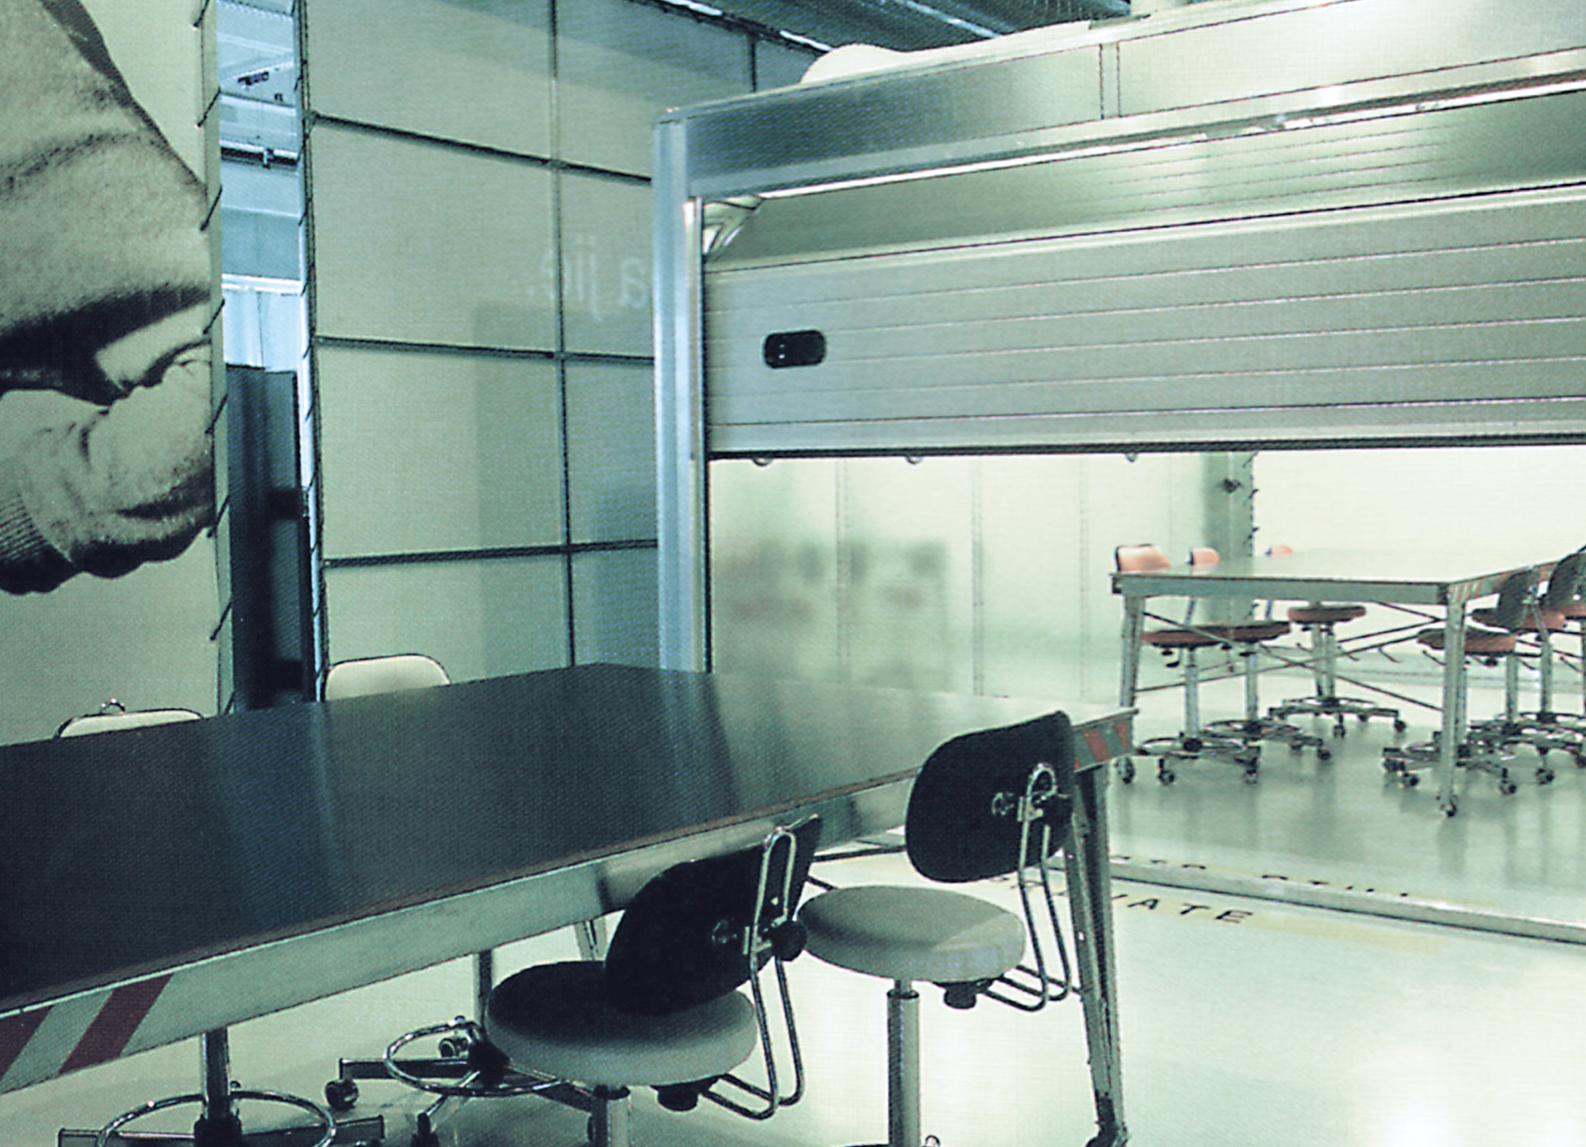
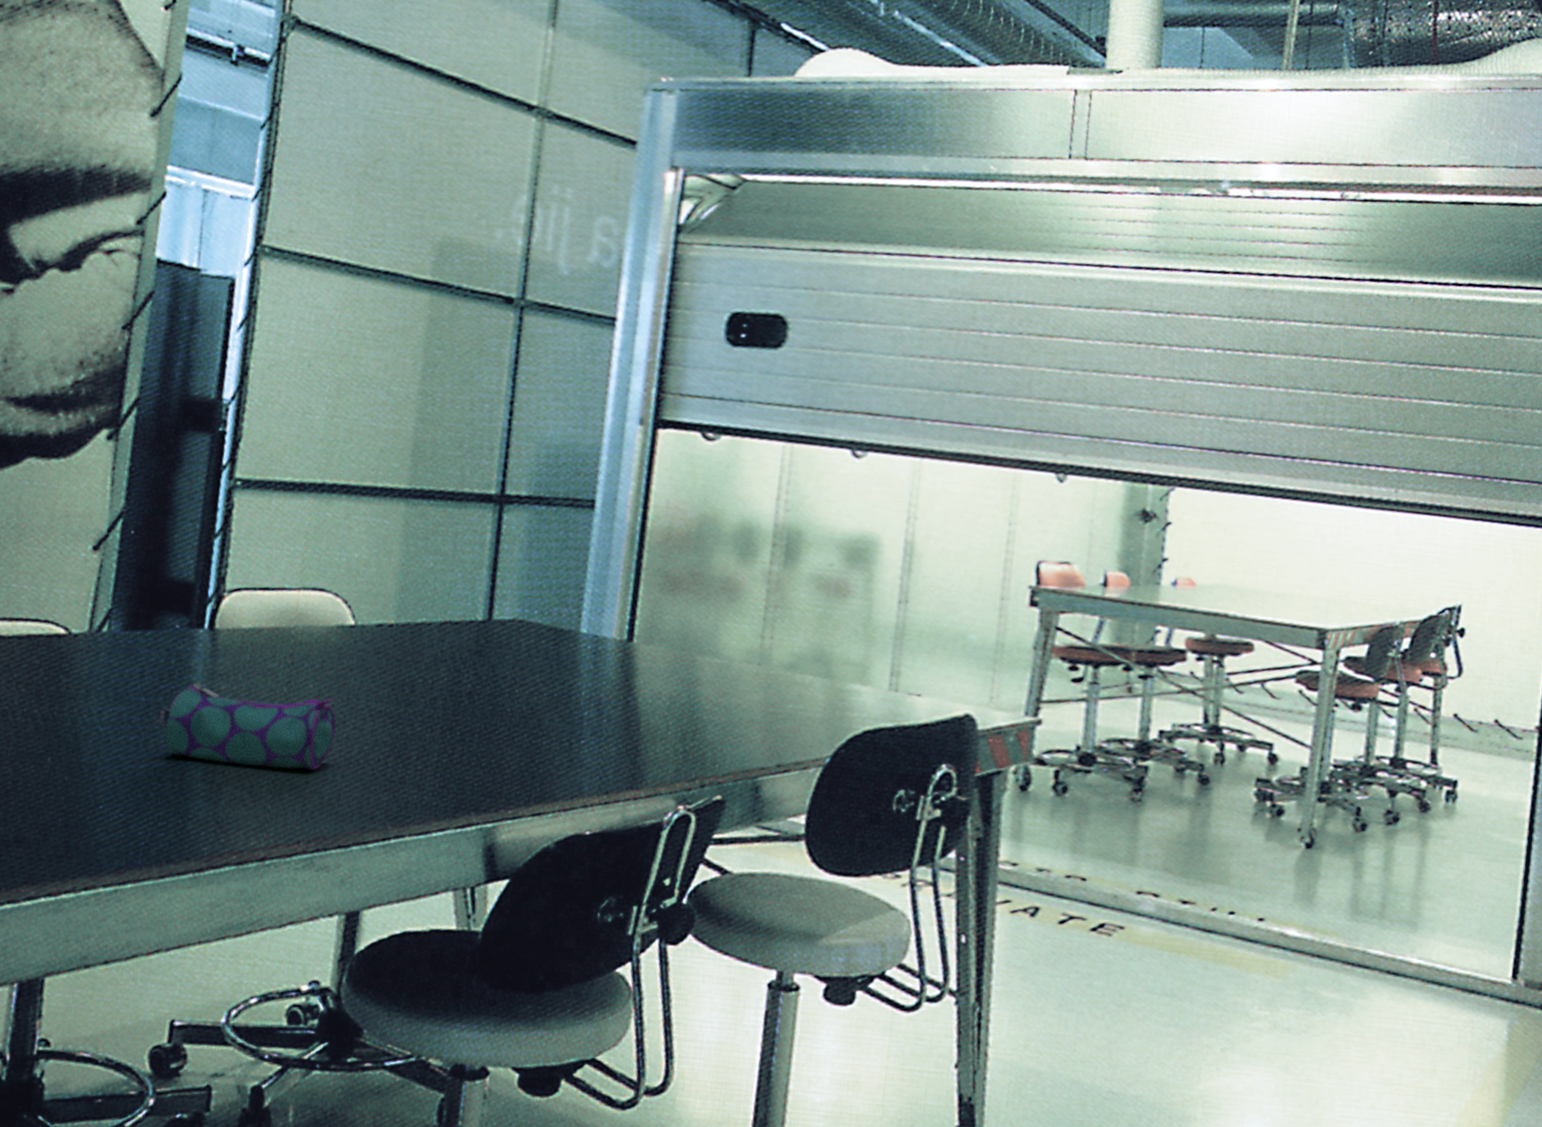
pencil case: none [287,752,446,824] -> present [156,683,336,771]

